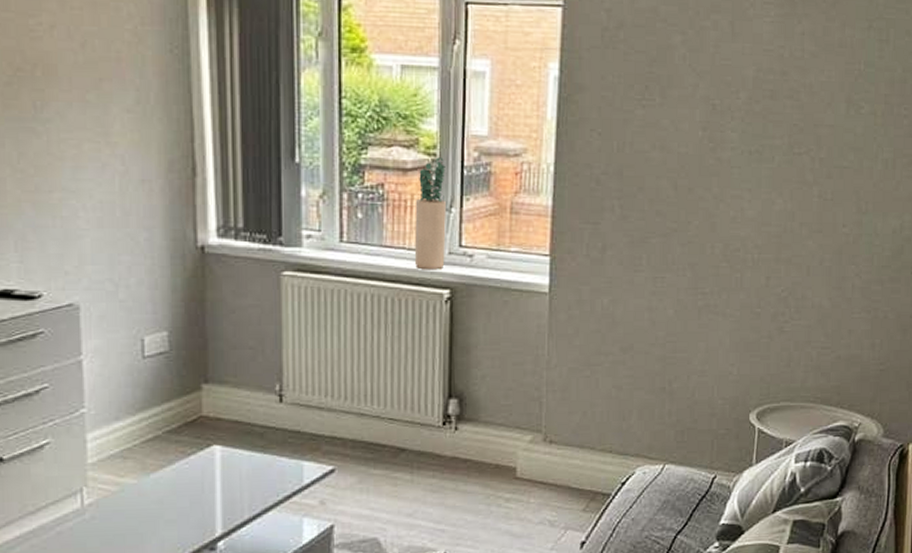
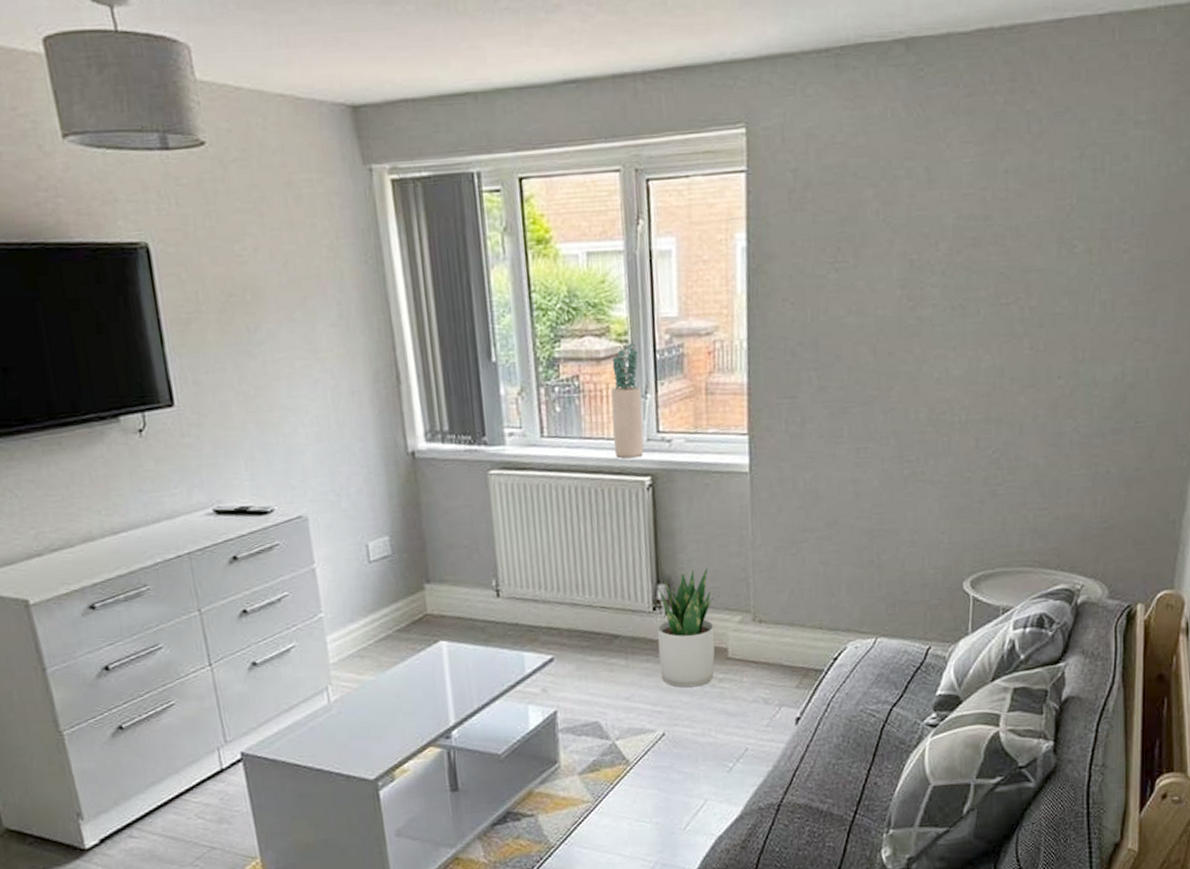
planter: none [445,384,507,506] -> present [657,567,715,688]

